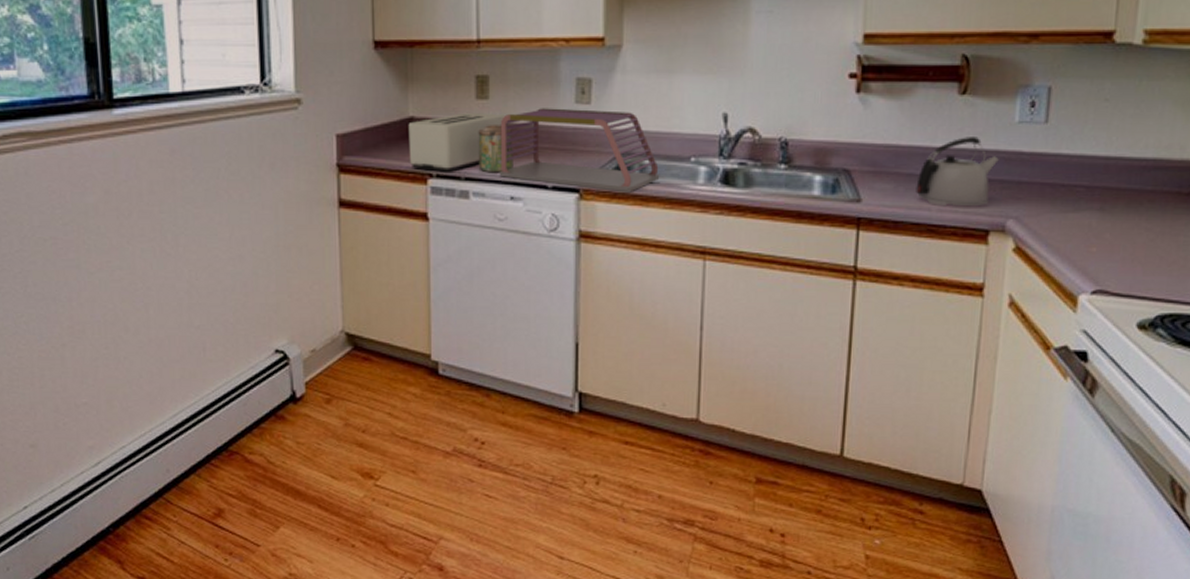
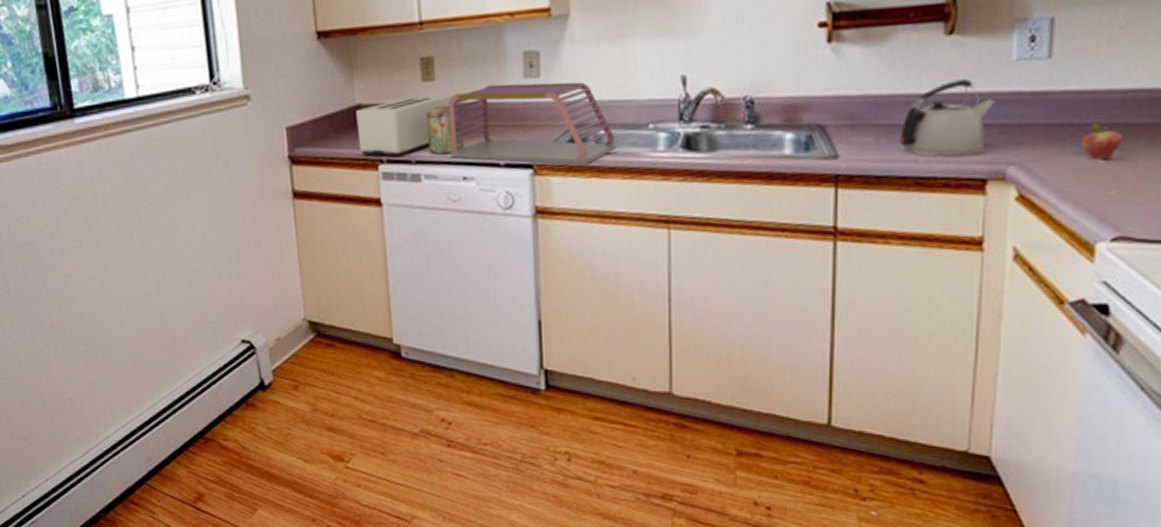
fruit: none [1069,182,1105,219] -> present [1080,120,1124,160]

